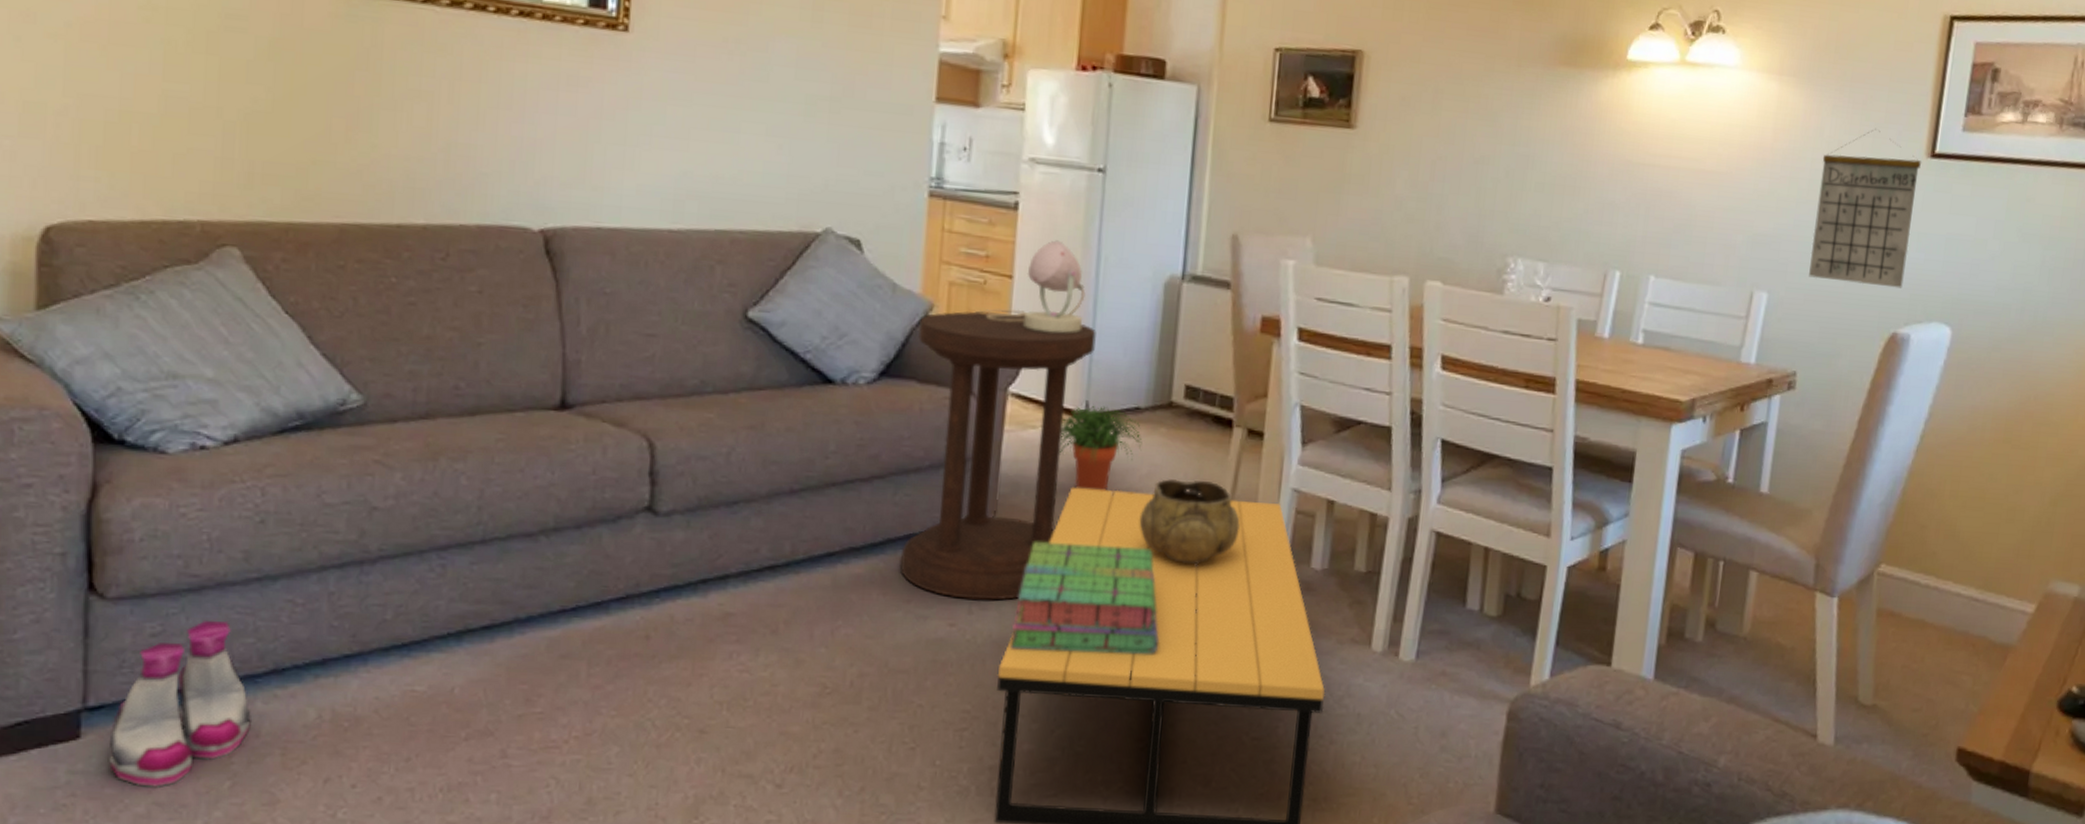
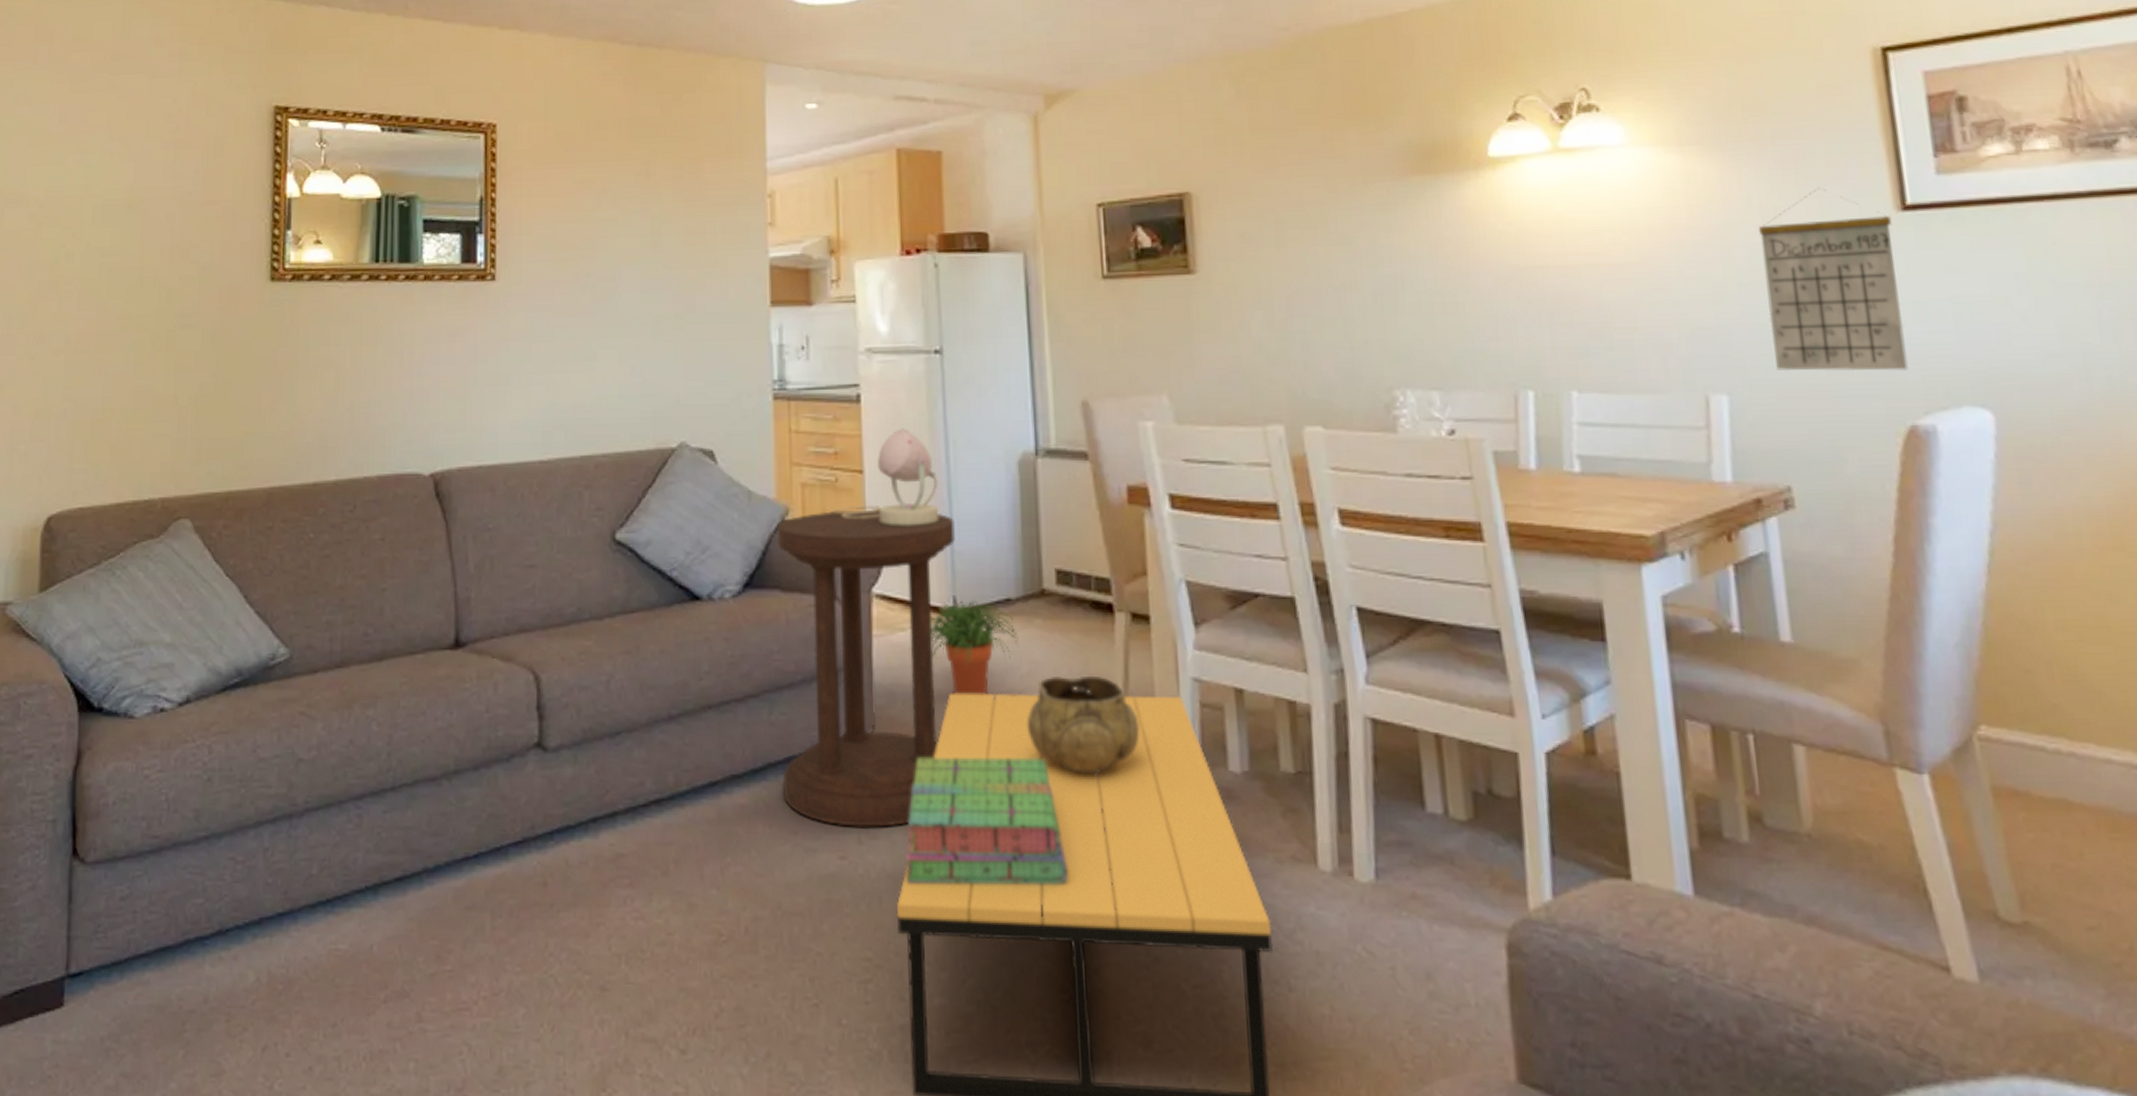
boots: present [109,621,252,789] -> none [86,882,201,1059]

